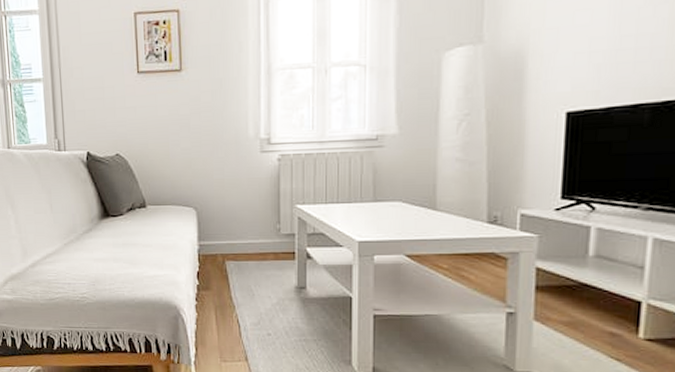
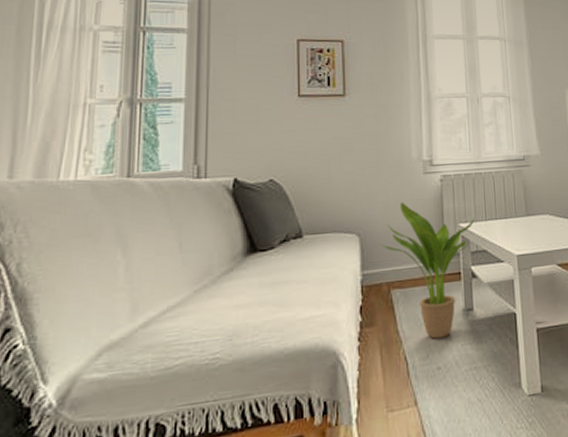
potted plant: none [216,179,313,309] -> present [380,201,475,339]

